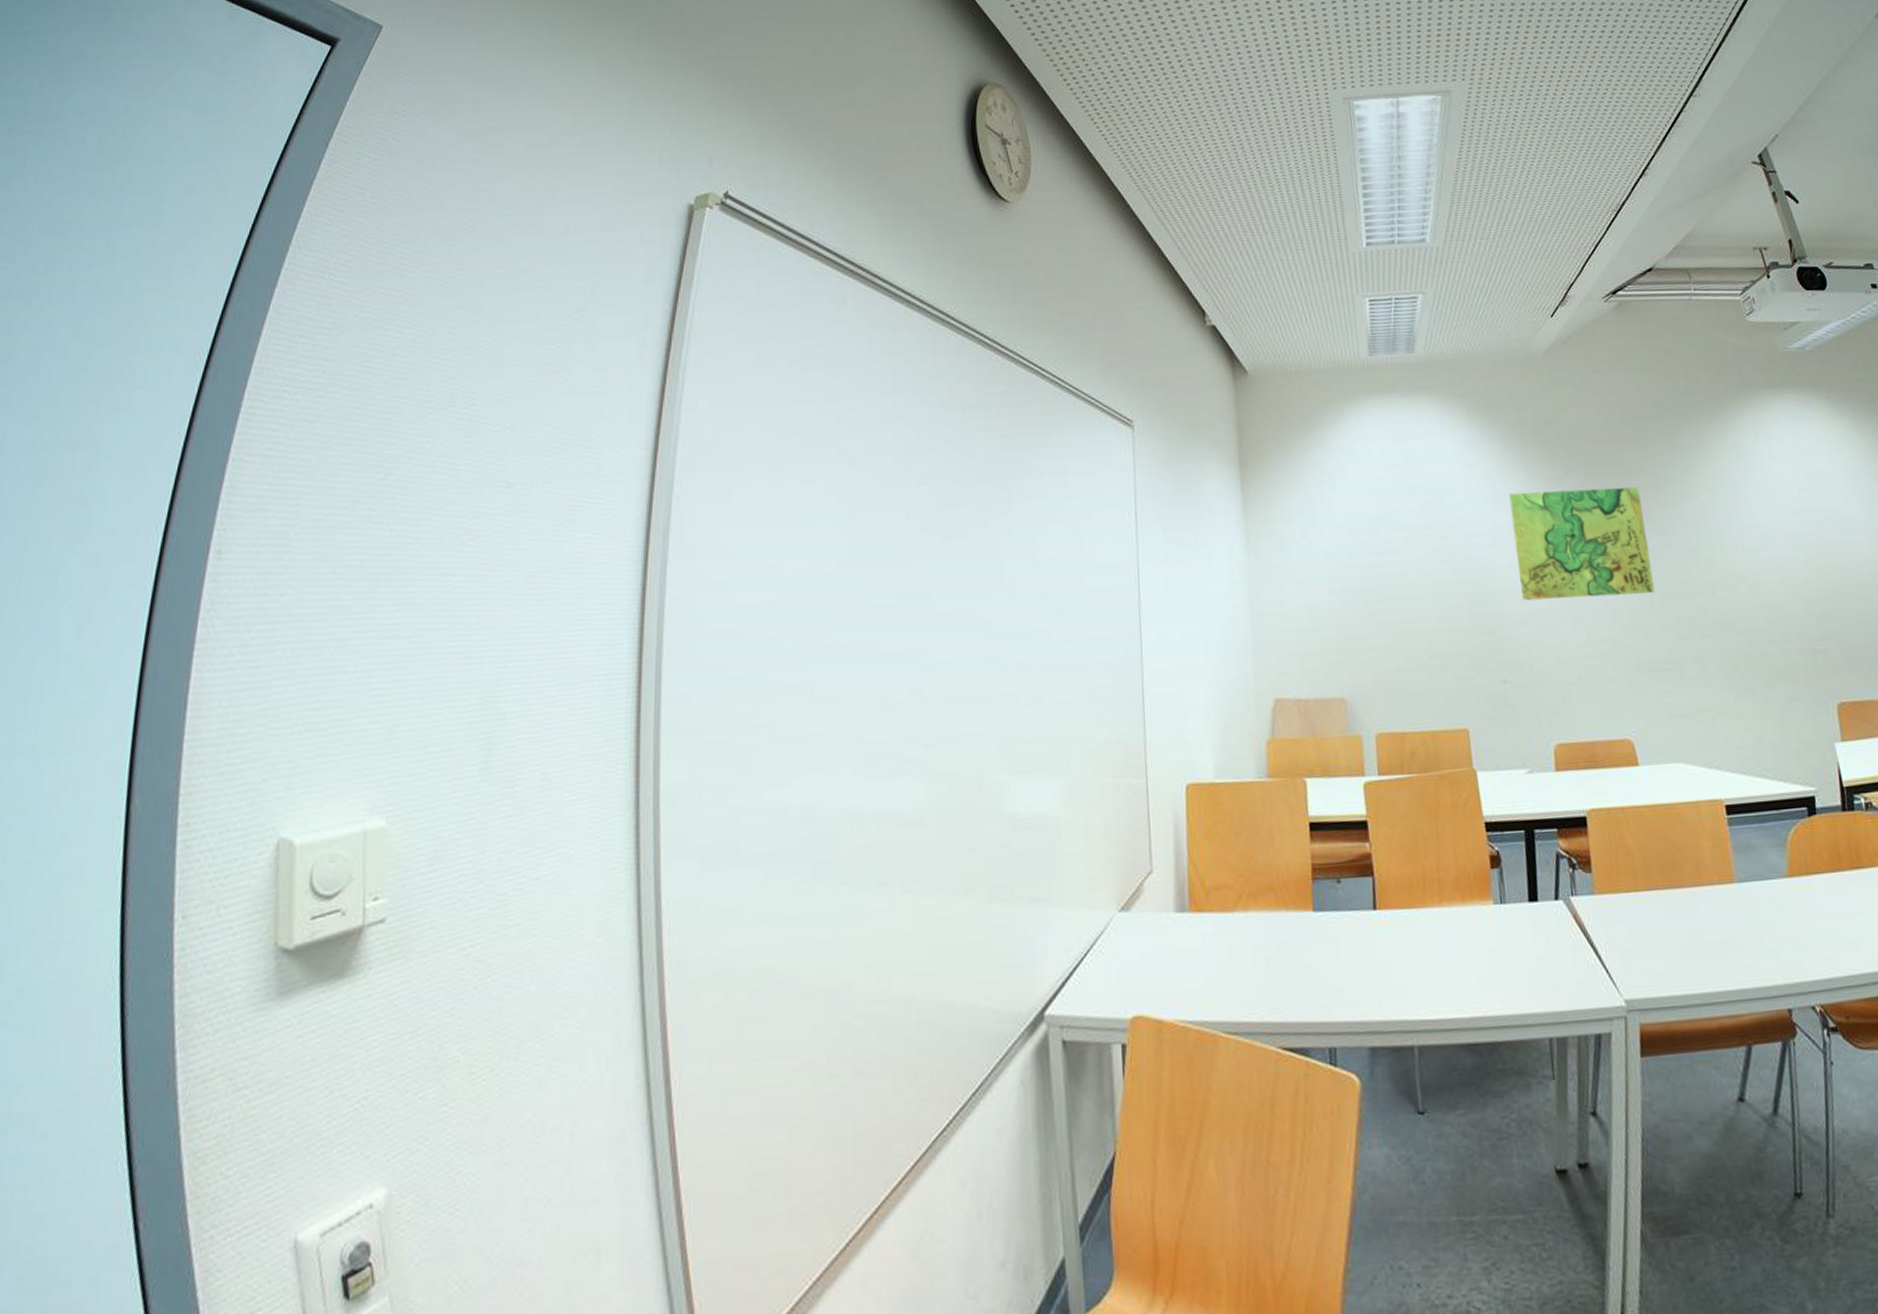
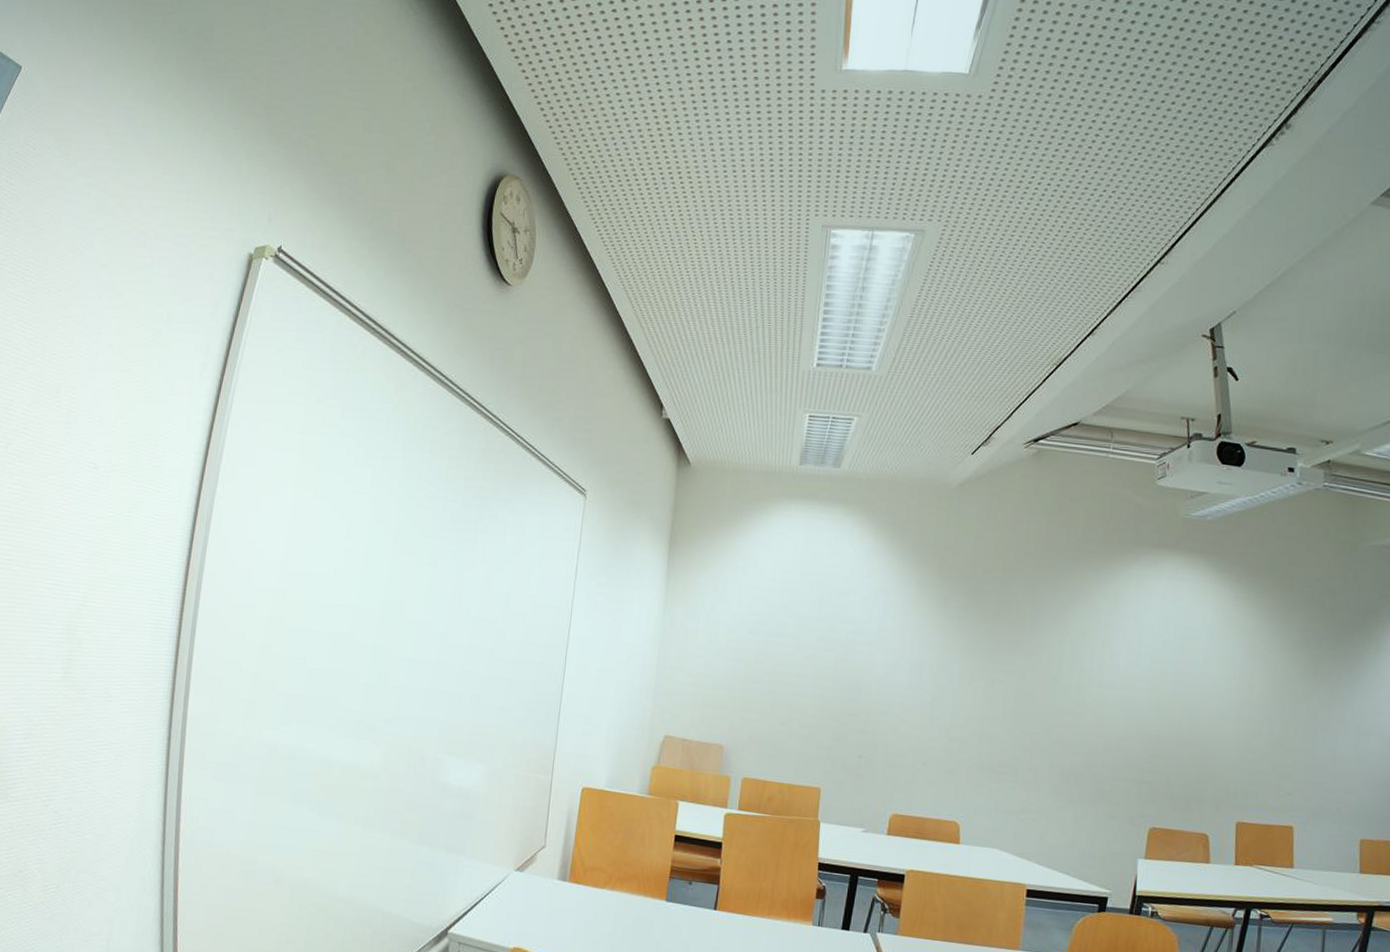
map: present [1509,487,1655,601] -> none [890,603,1016,708]

